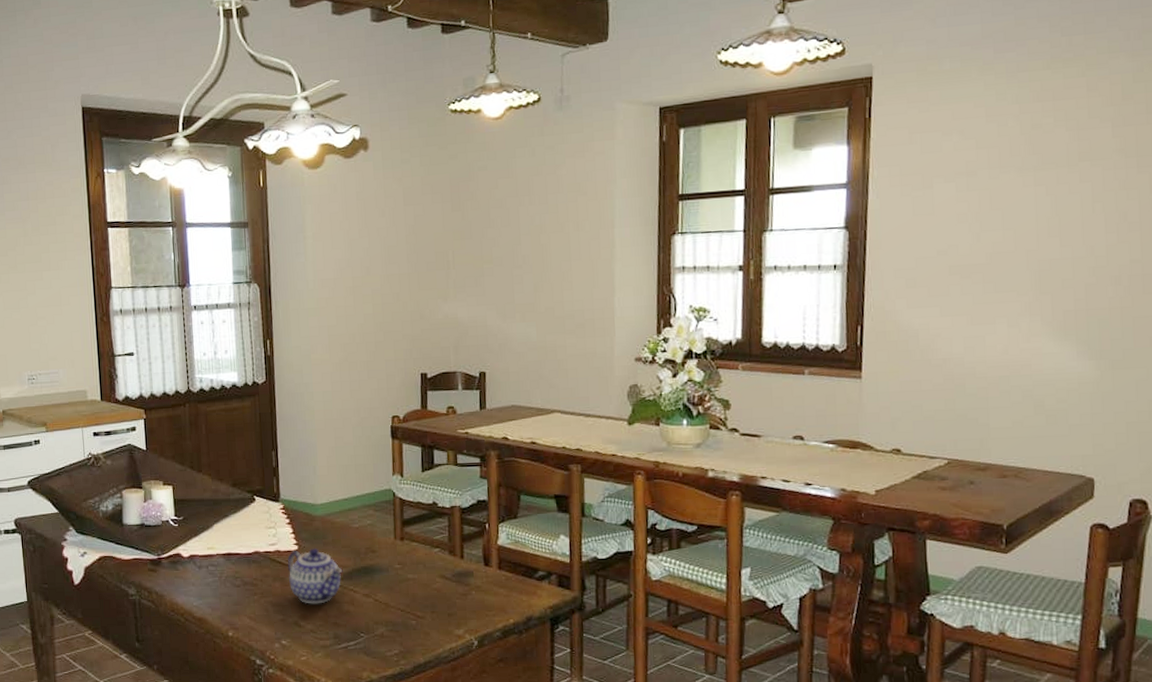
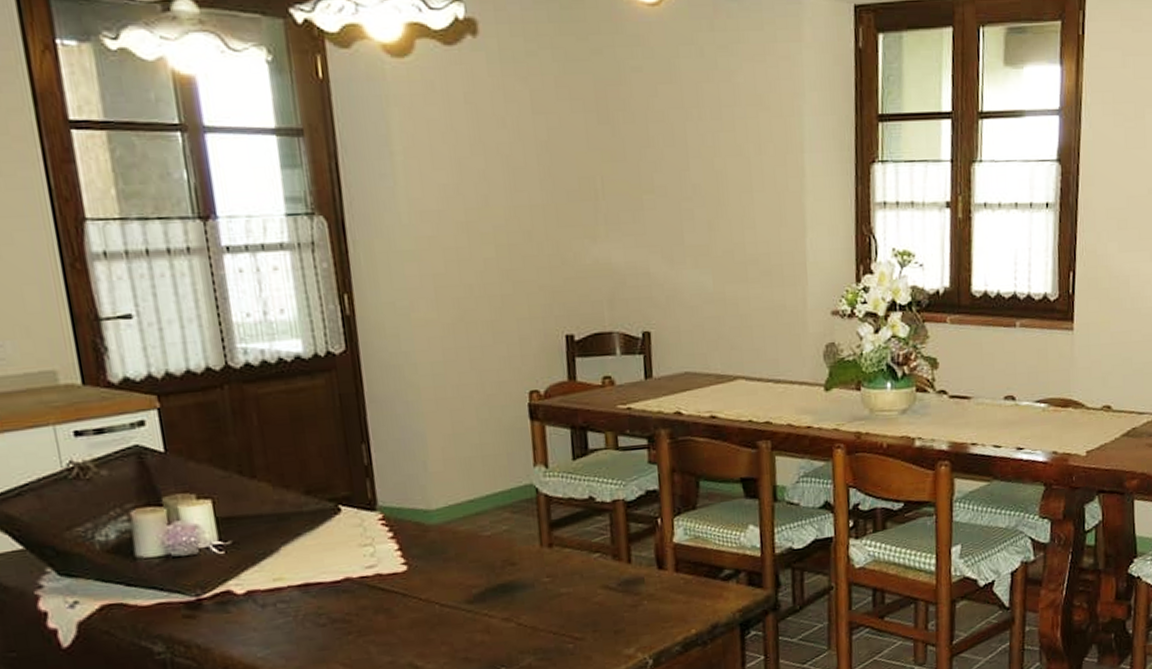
teapot: present [287,548,343,604] -> none [393,566,473,639]

